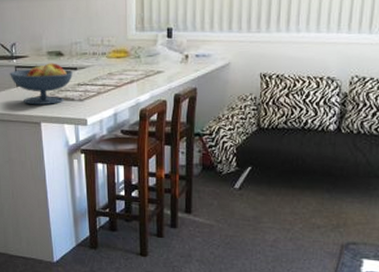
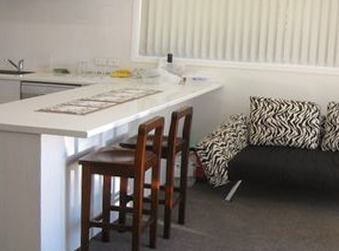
fruit bowl: present [10,63,74,105] -> none [15,79,78,117]

